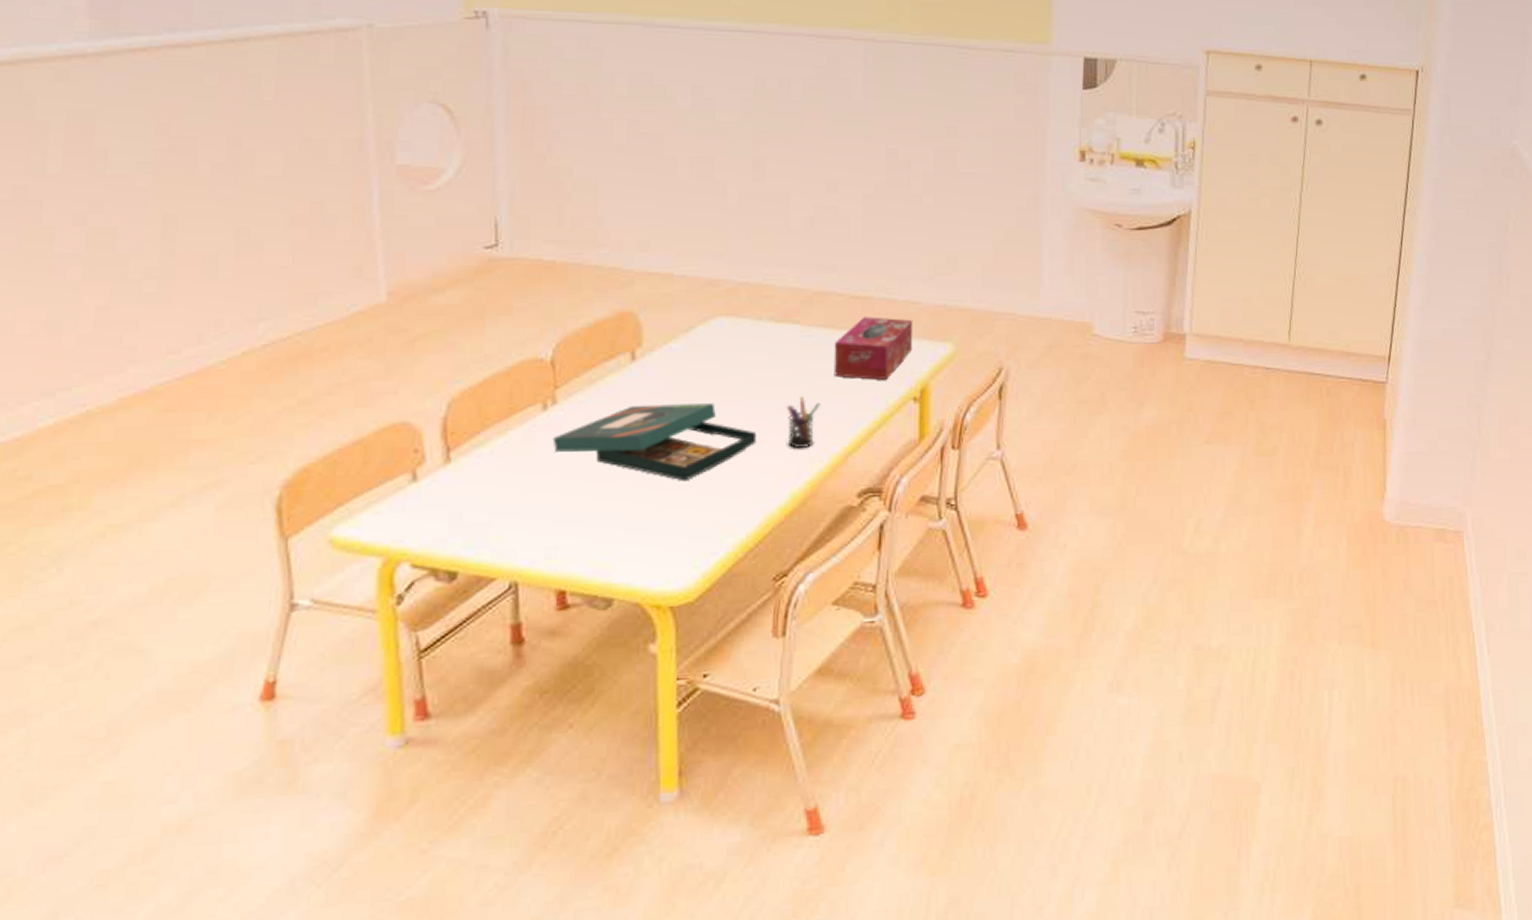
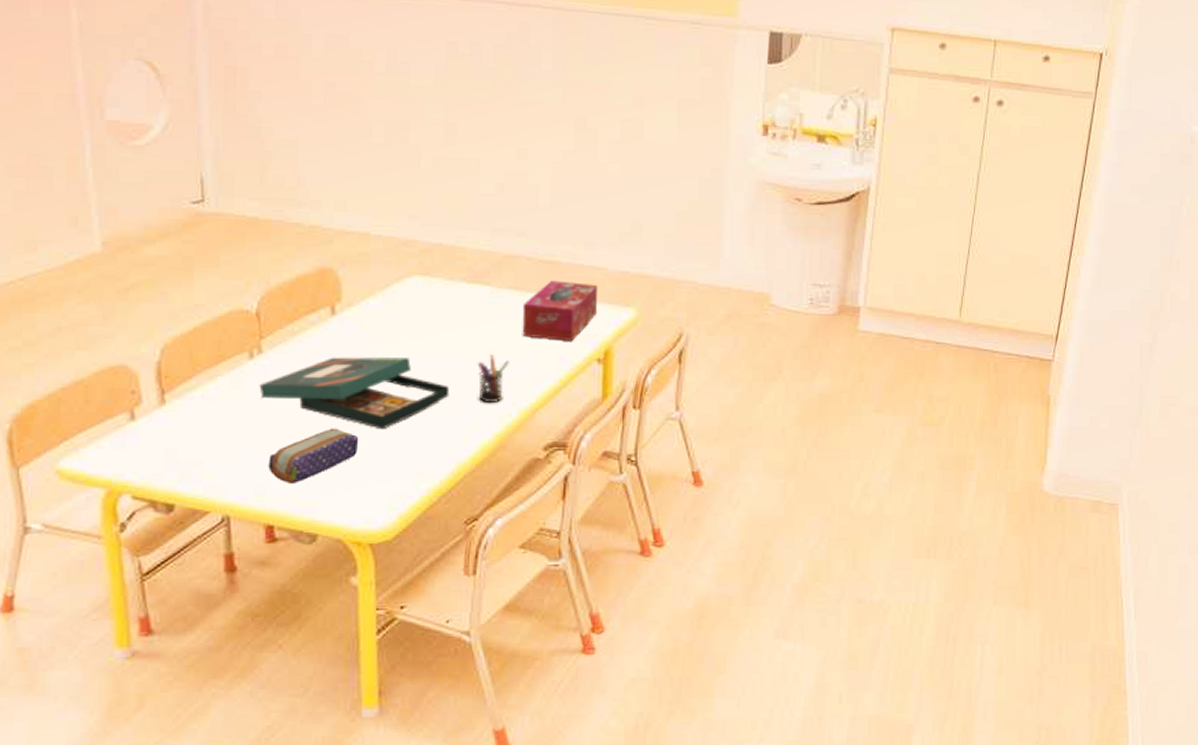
pencil case: none [561,481,660,544] -> present [268,428,359,483]

